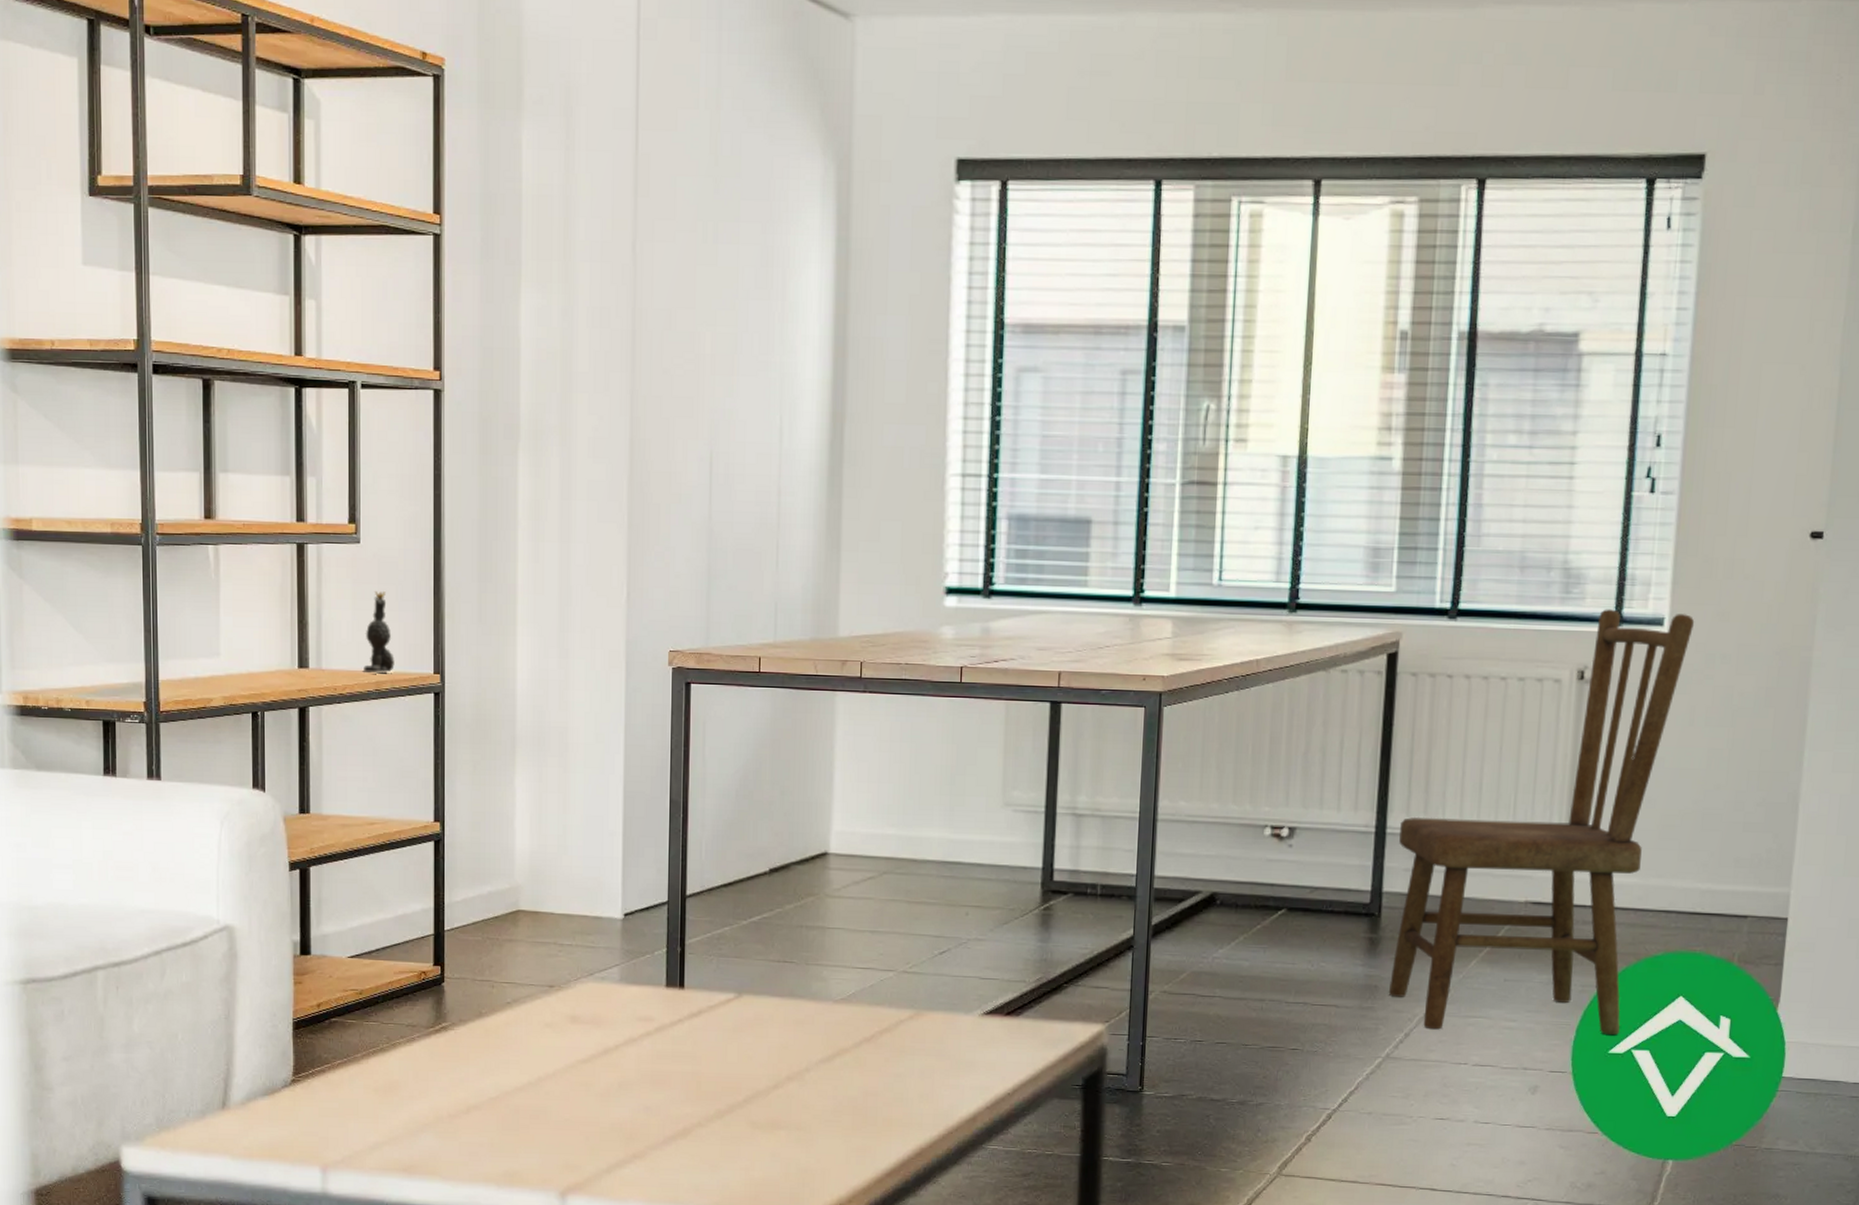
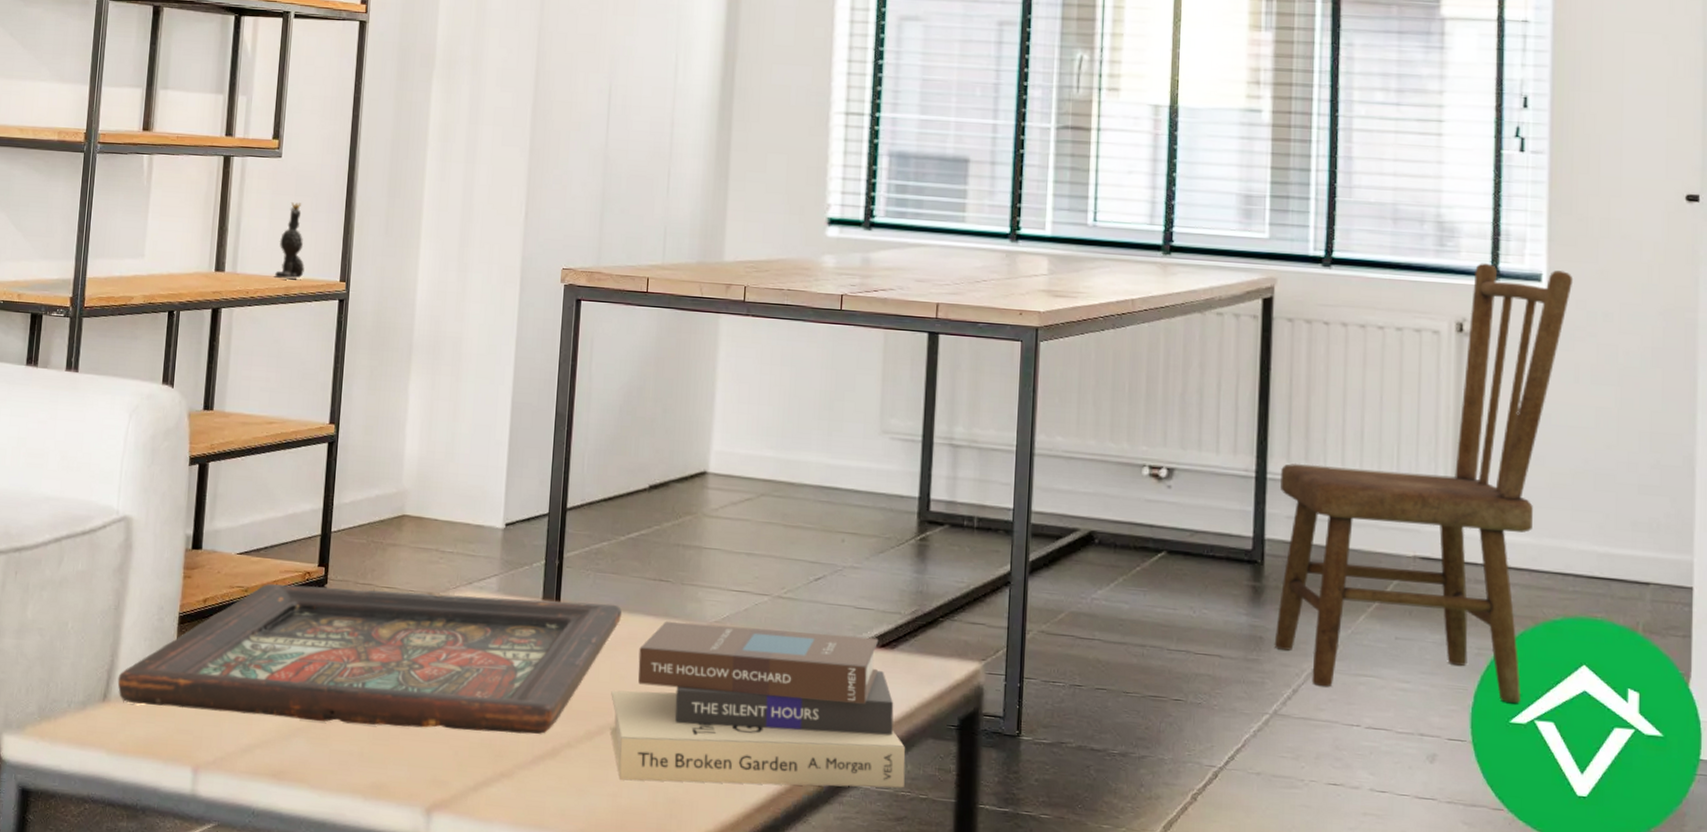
decorative tray: none [235,985,748,1117] -> present [117,584,622,734]
books: none [739,1000,1032,1154] -> present [610,621,906,789]

